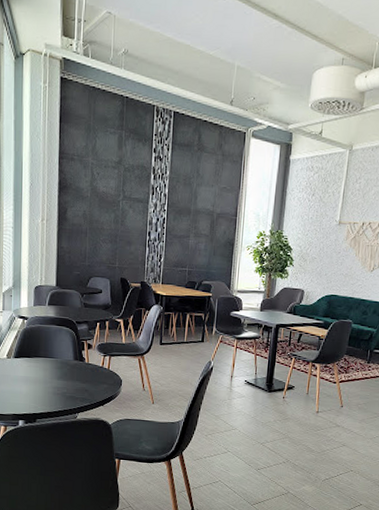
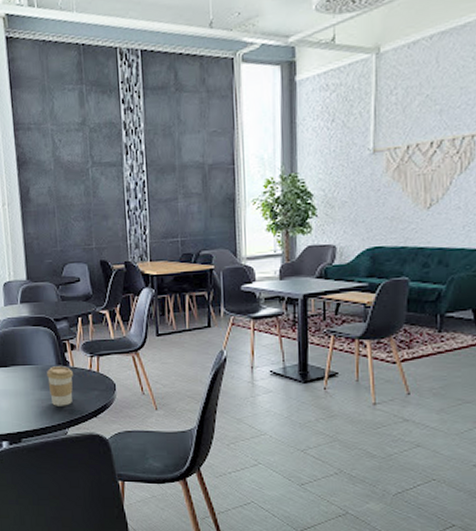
coffee cup: none [65,361,87,395] -> present [47,366,73,406]

